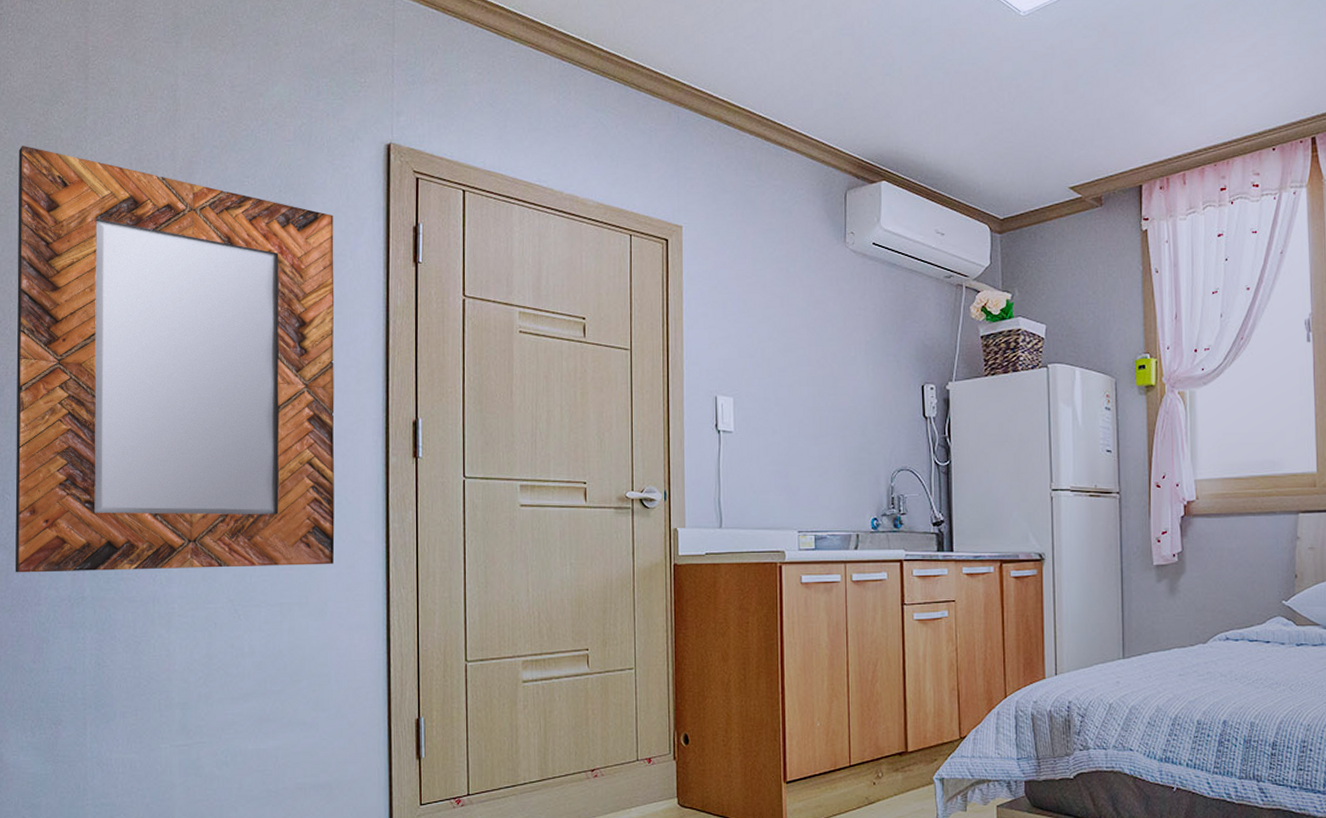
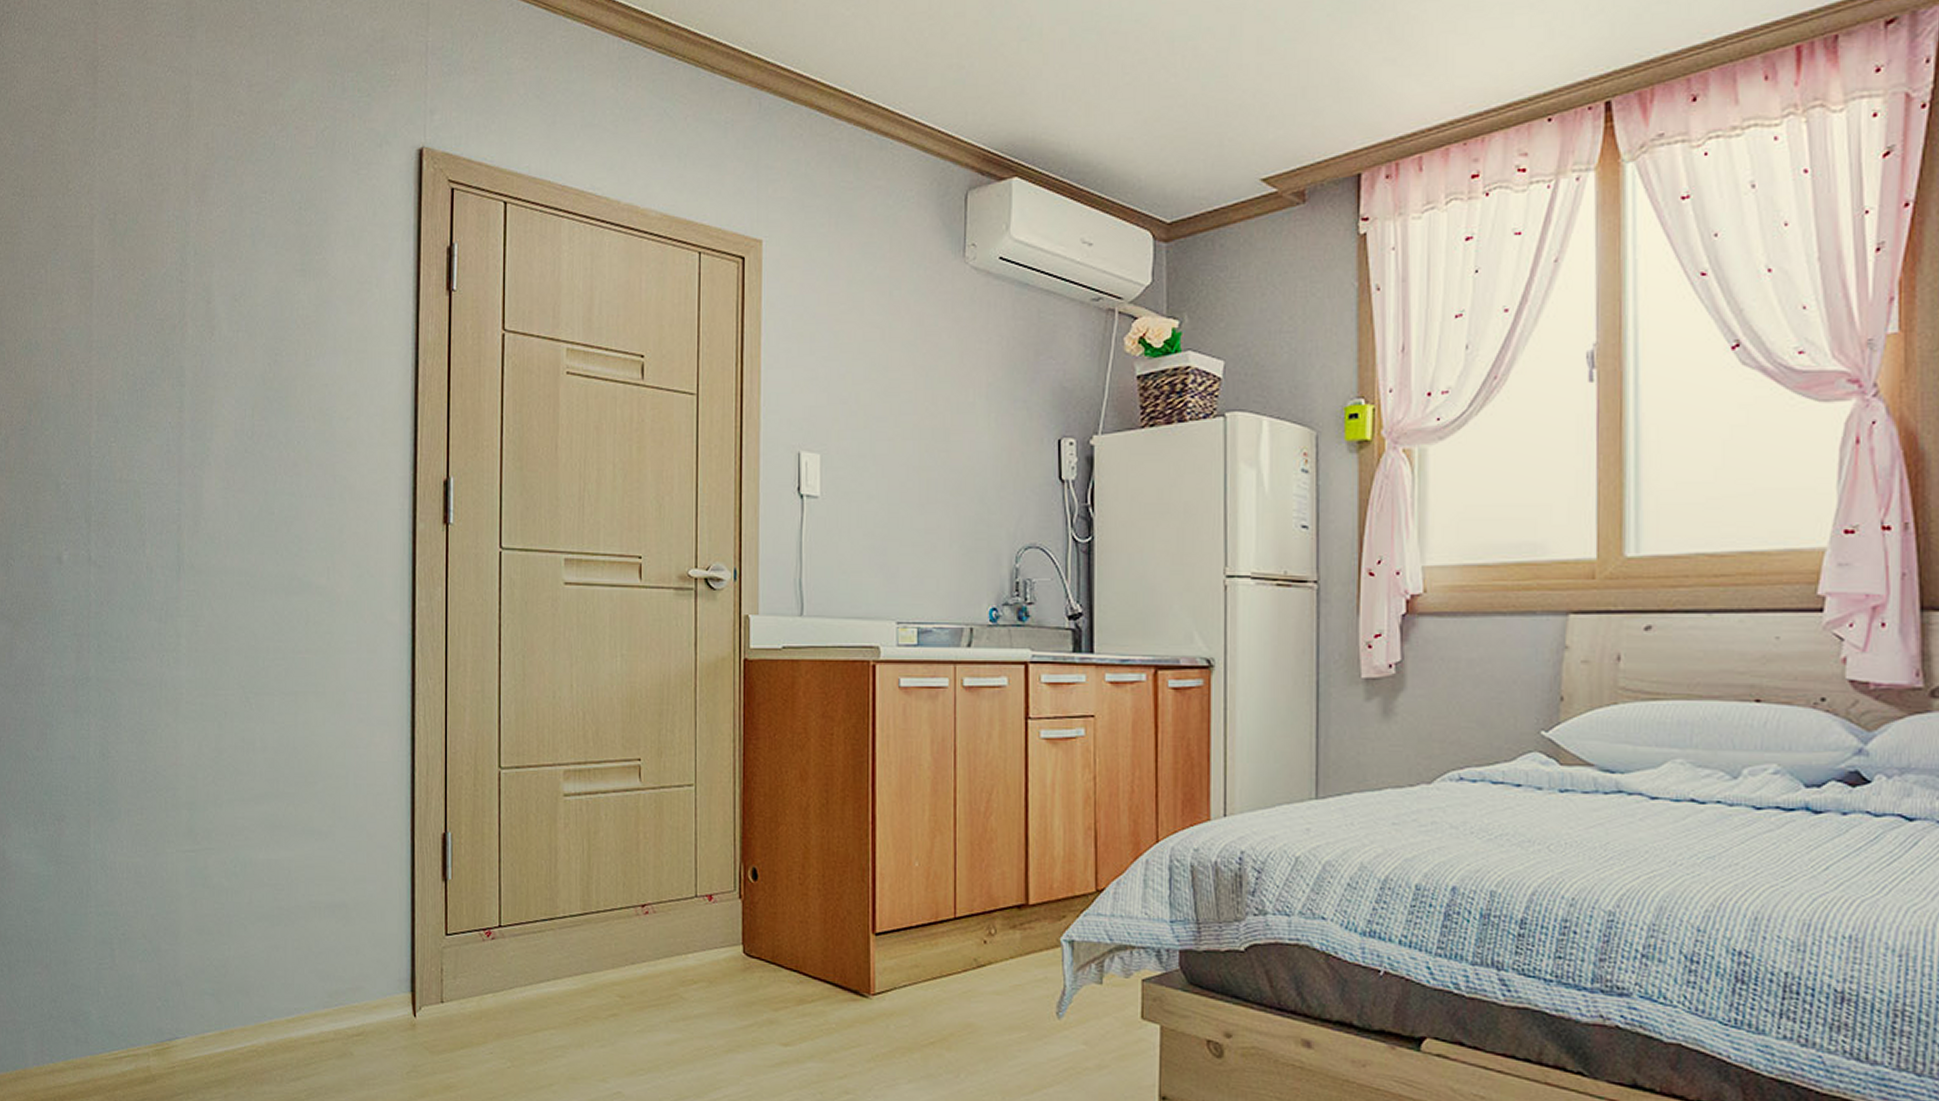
home mirror: present [15,145,335,573] -> none [18,162,358,649]

